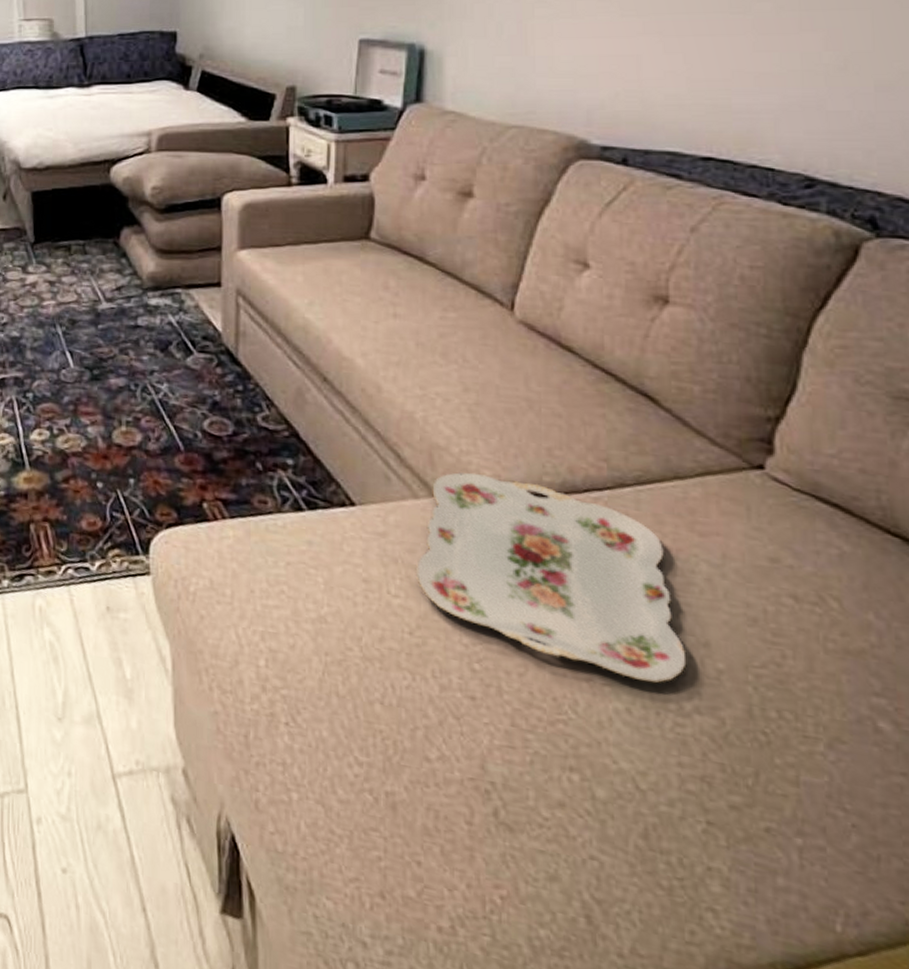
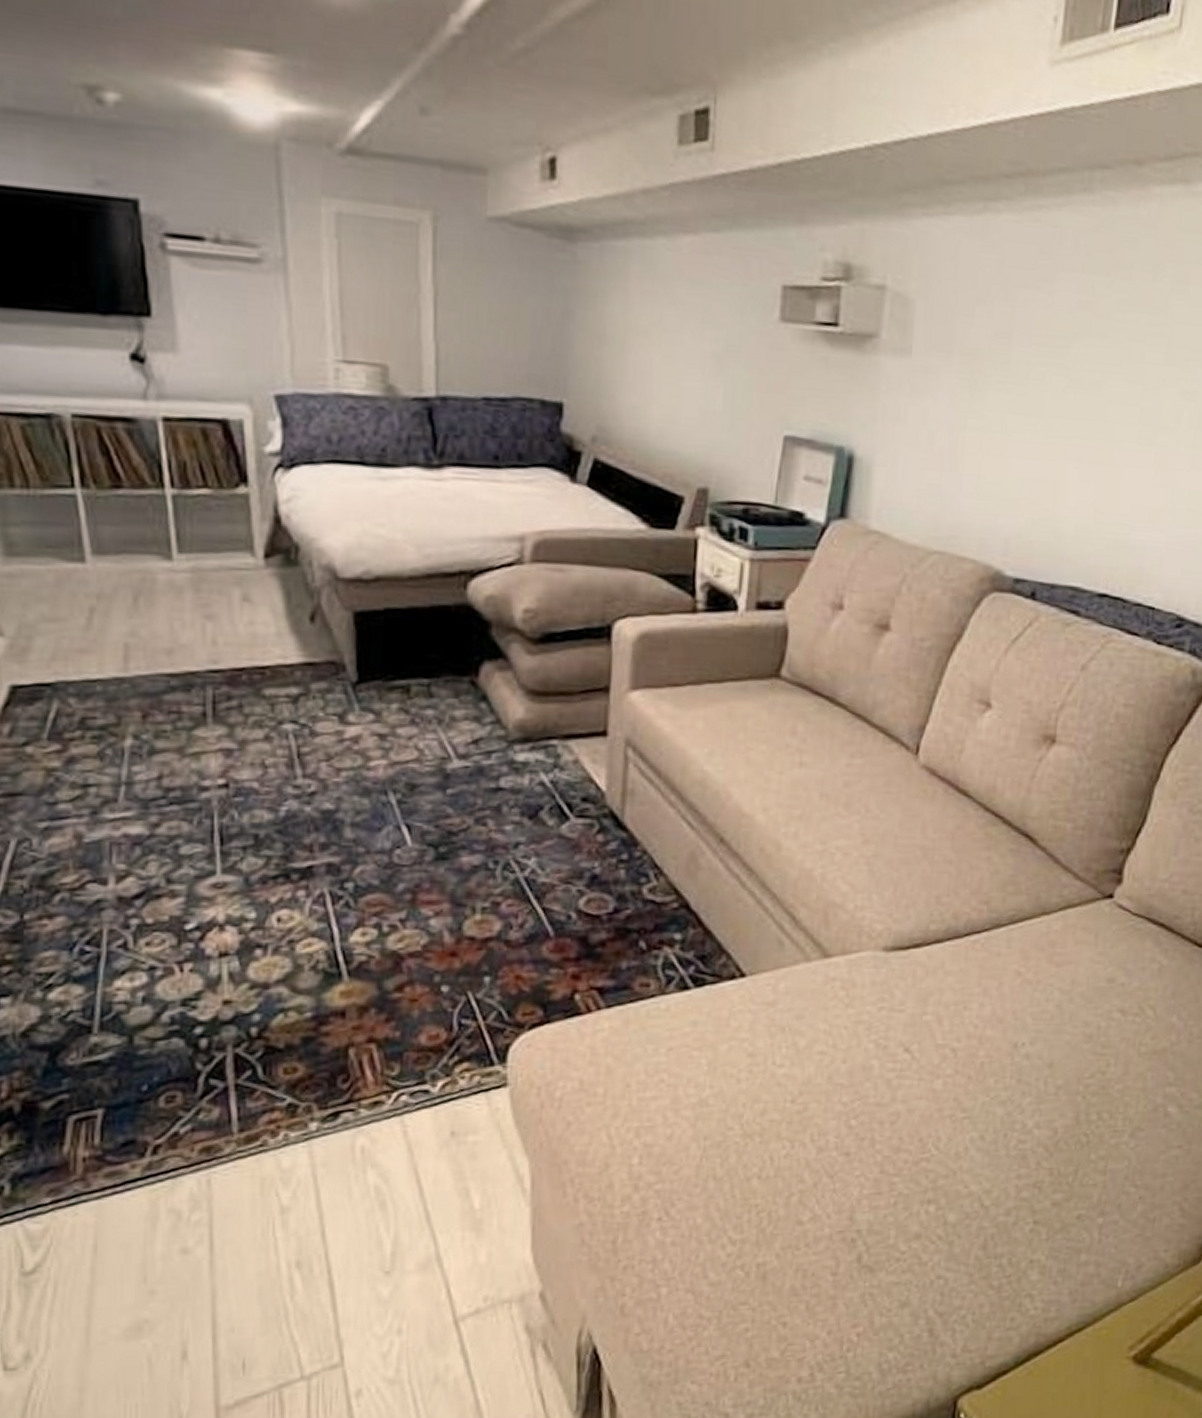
serving tray: present [415,472,687,684] -> none [801,929,1034,1109]

